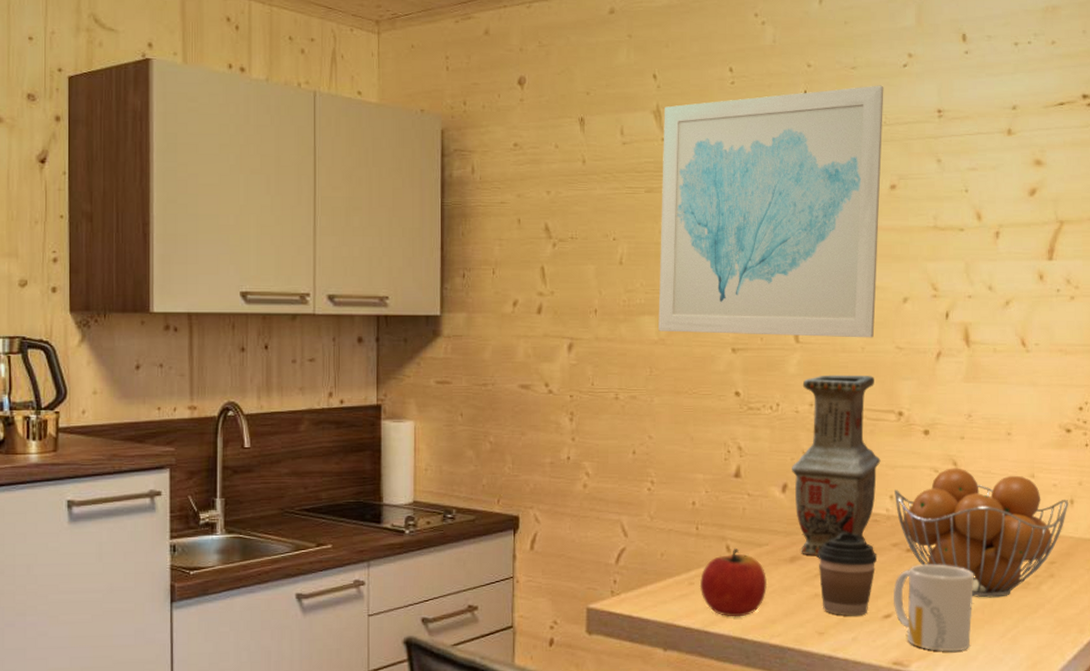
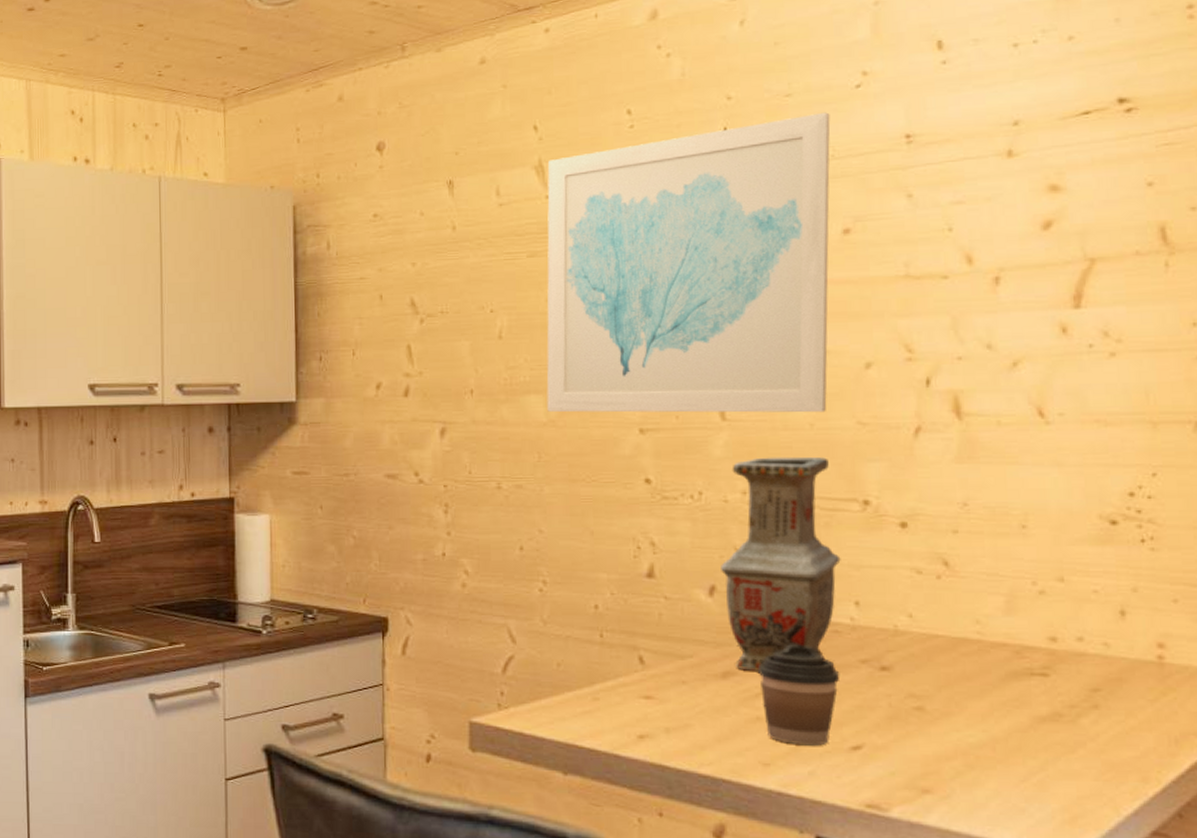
apple: present [699,547,768,617] -> none [606,659,694,740]
mug: present [893,564,974,652] -> none [863,686,979,796]
fruit basket: present [895,468,1069,598] -> none [861,568,1119,731]

